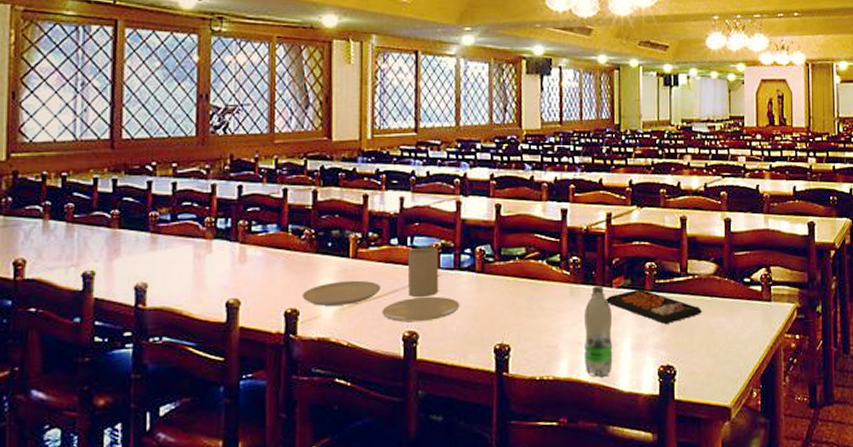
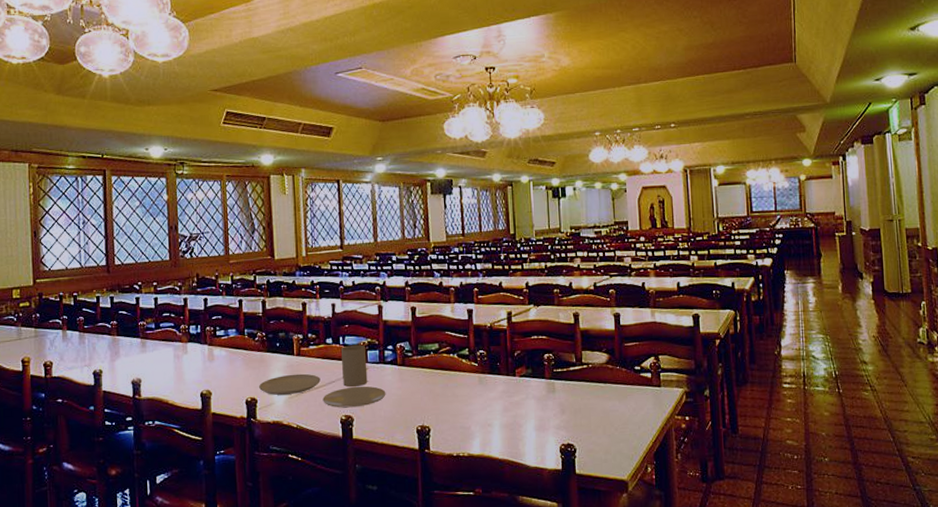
bottle: present [585,286,613,378] -> none [492,375,519,454]
food tray: present [606,288,702,324] -> none [511,377,597,408]

